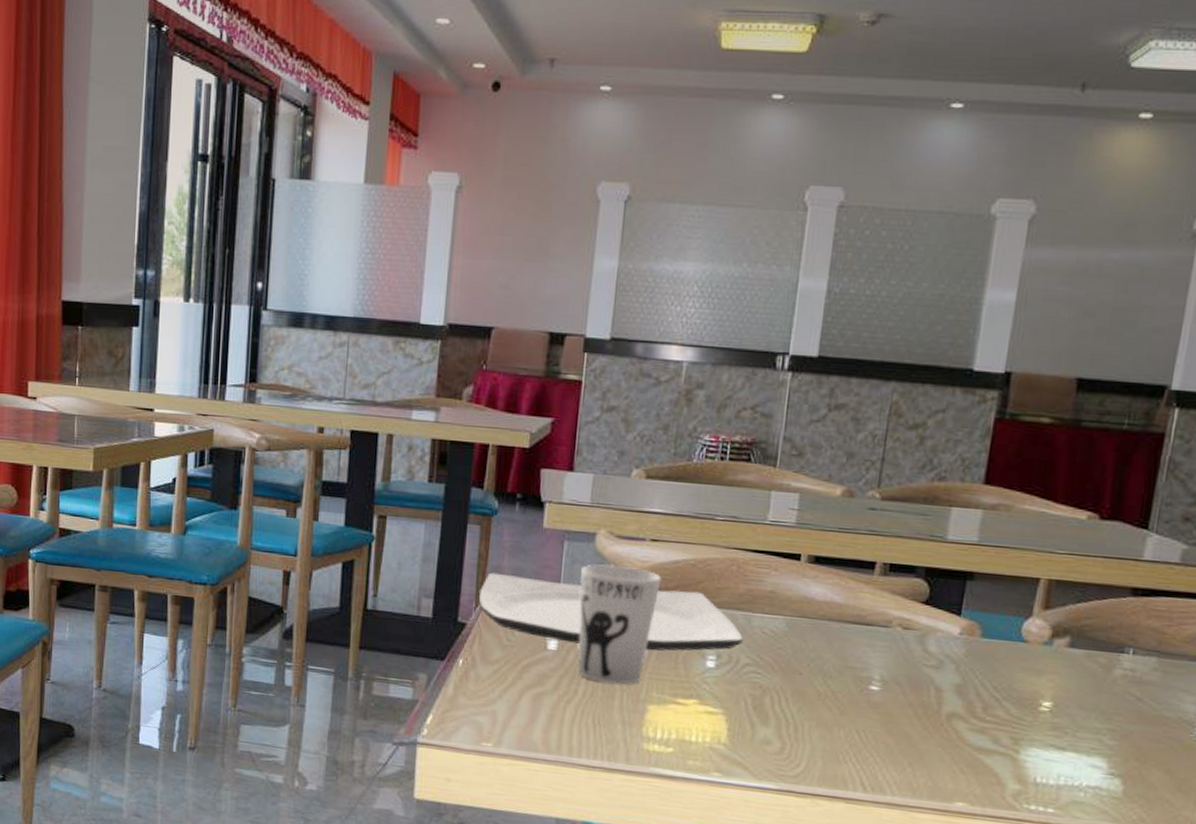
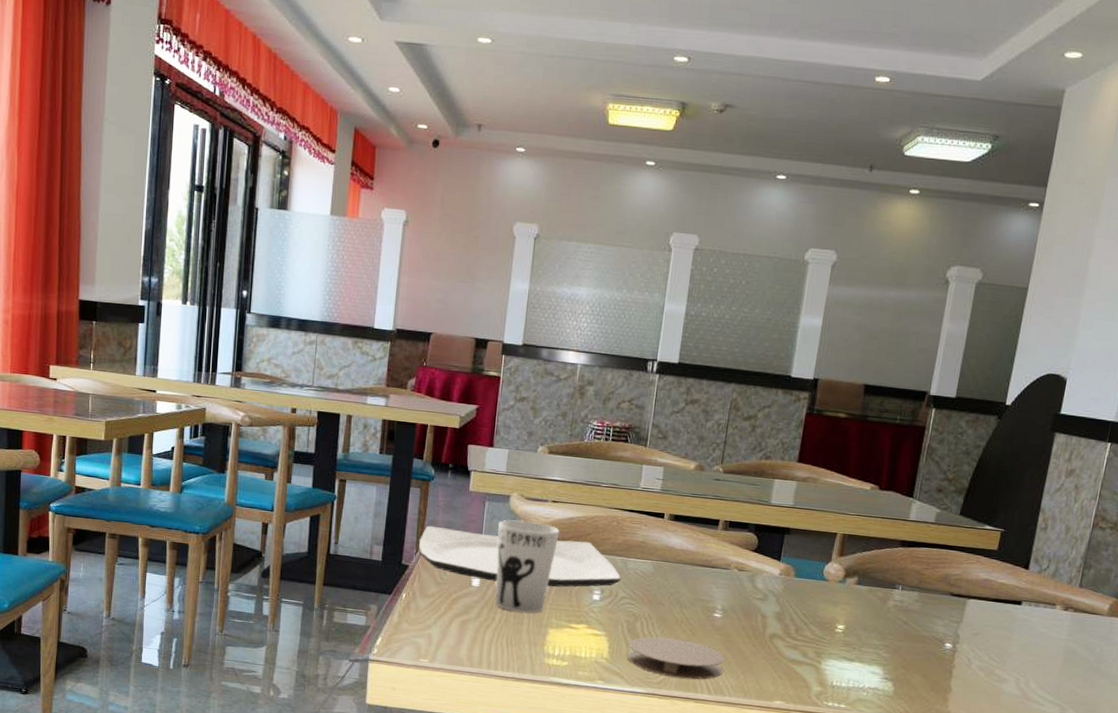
coaster: none [752,715,886,773] -> present [627,636,725,679]

